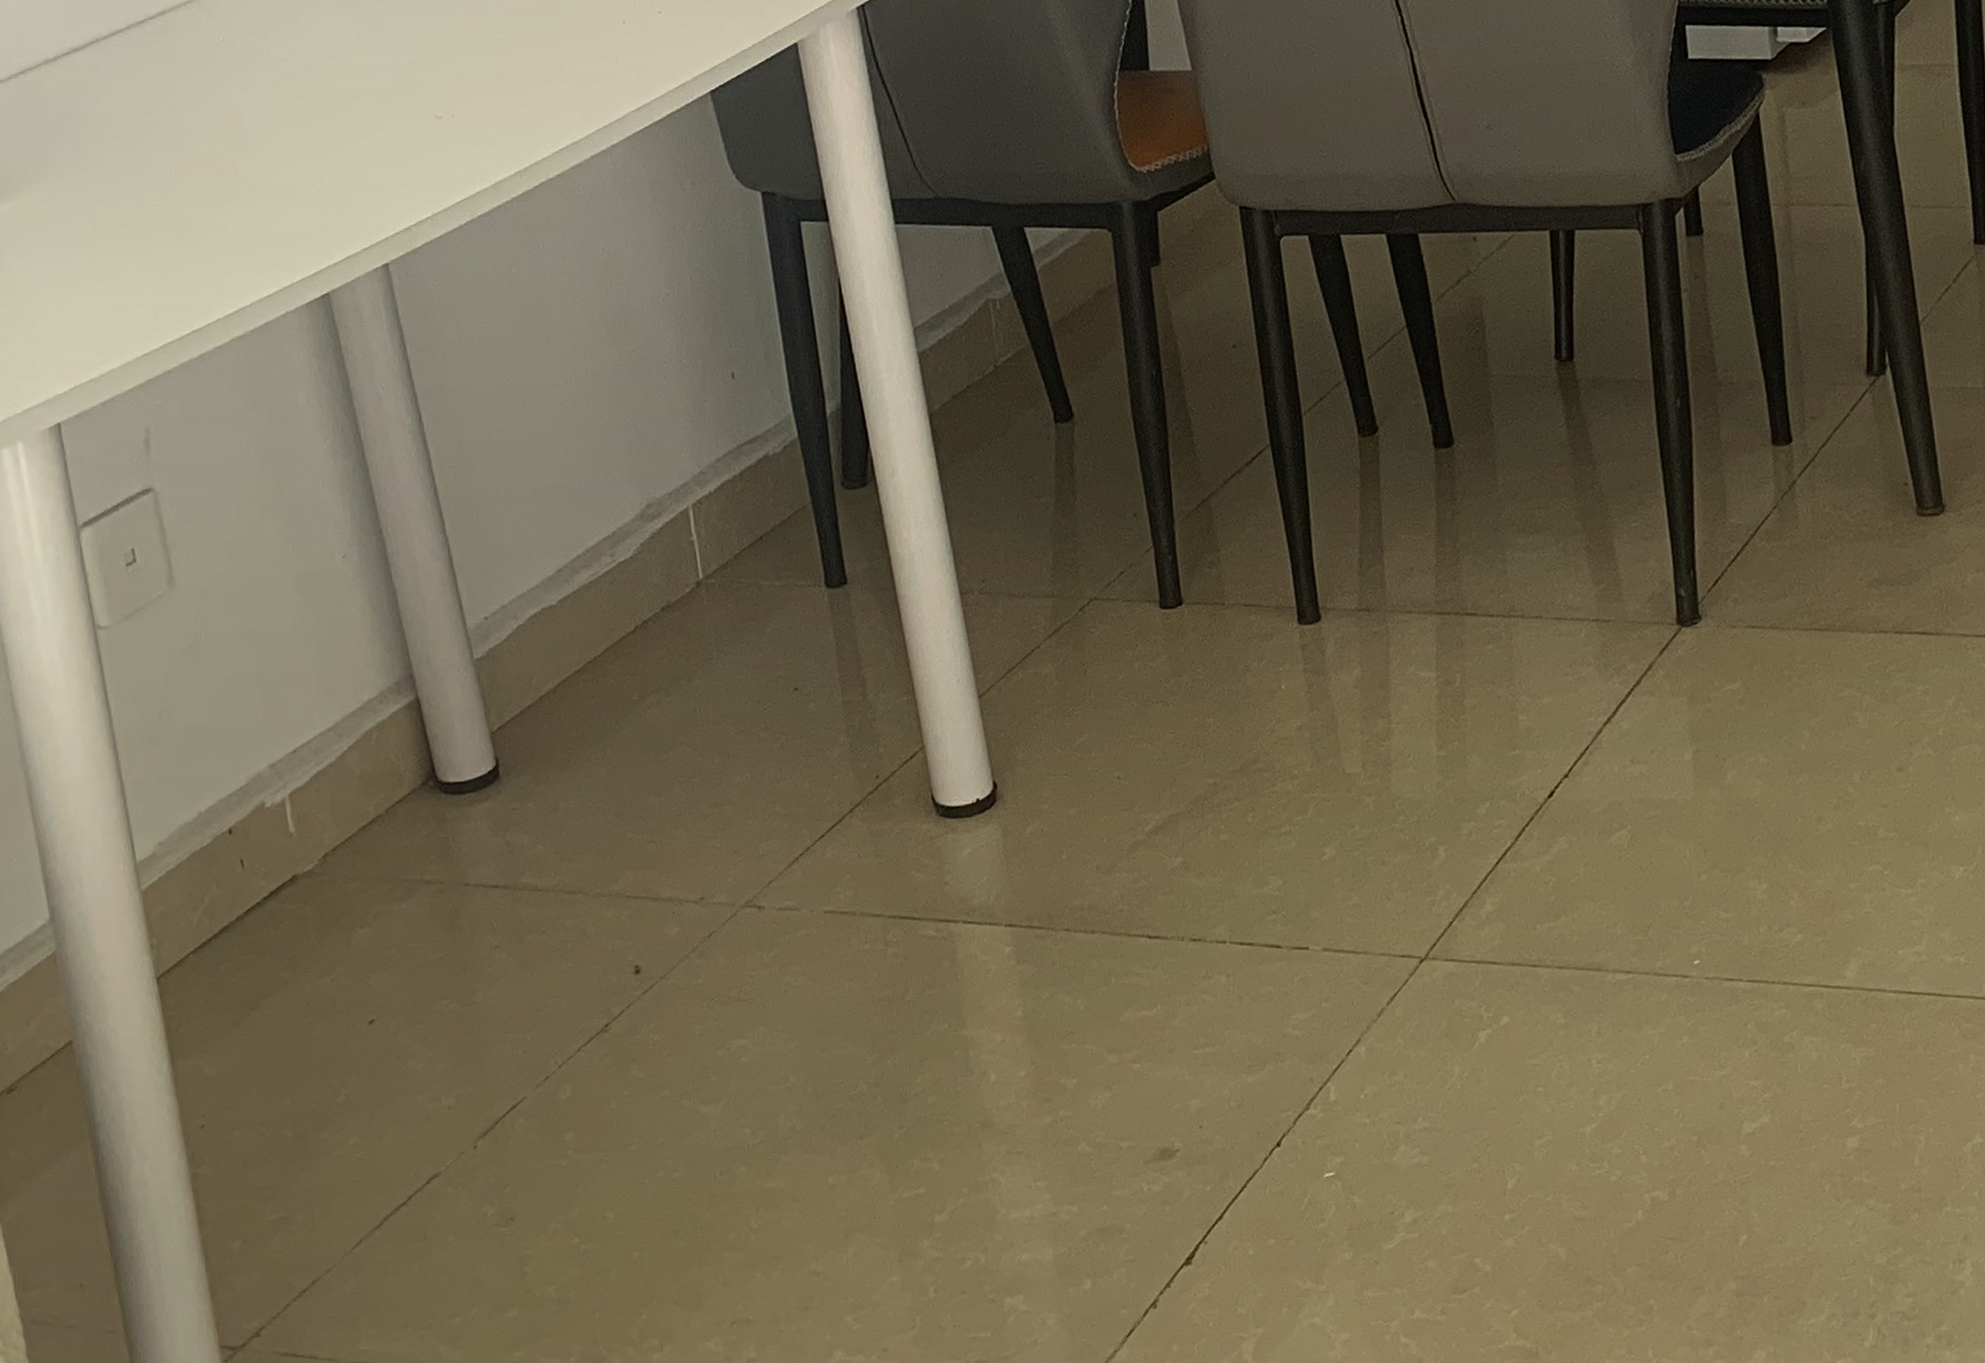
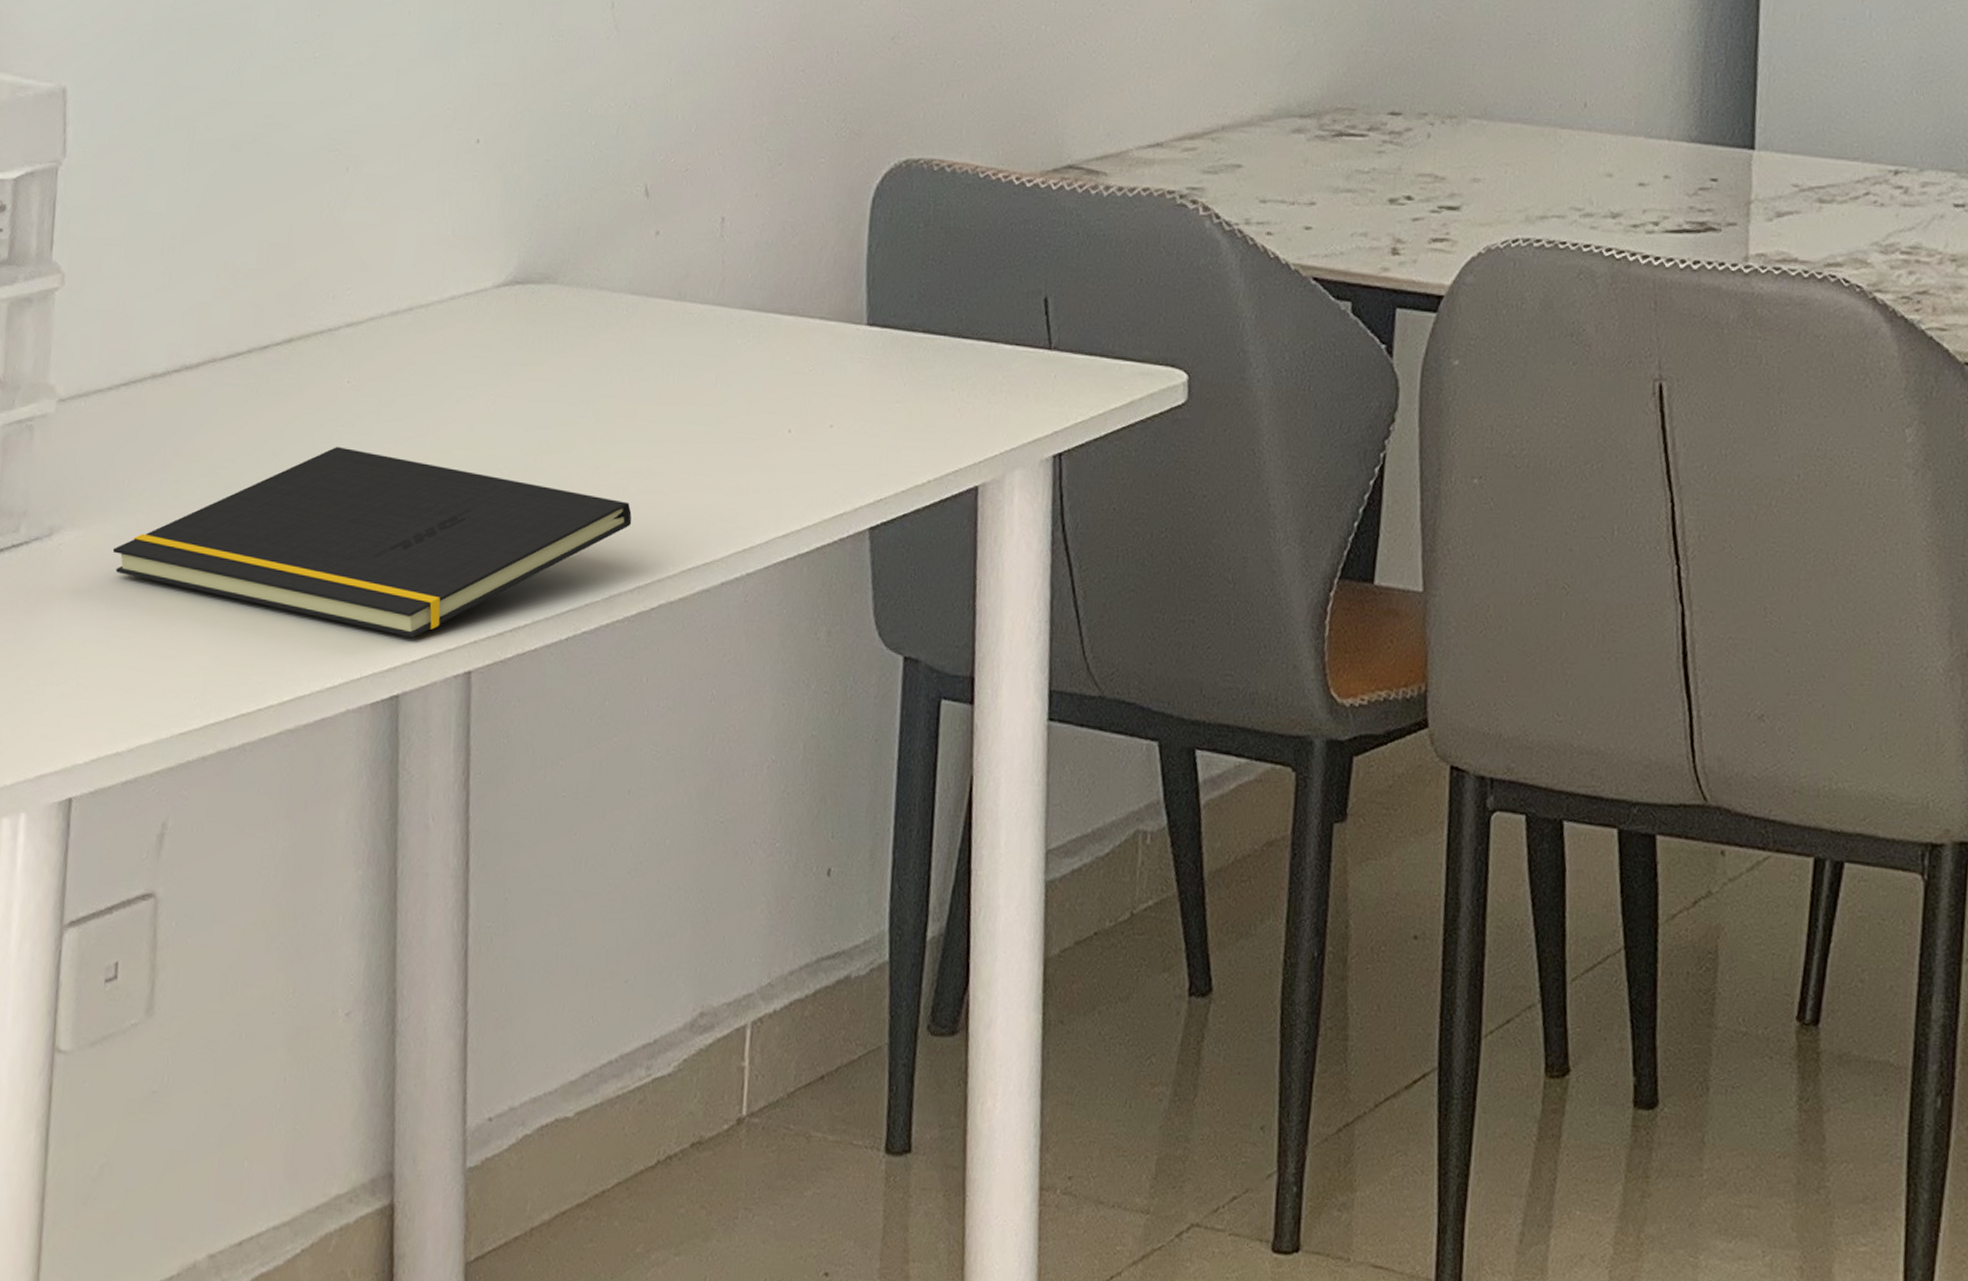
notepad: none [45,95,502,244] -> present [112,446,632,638]

